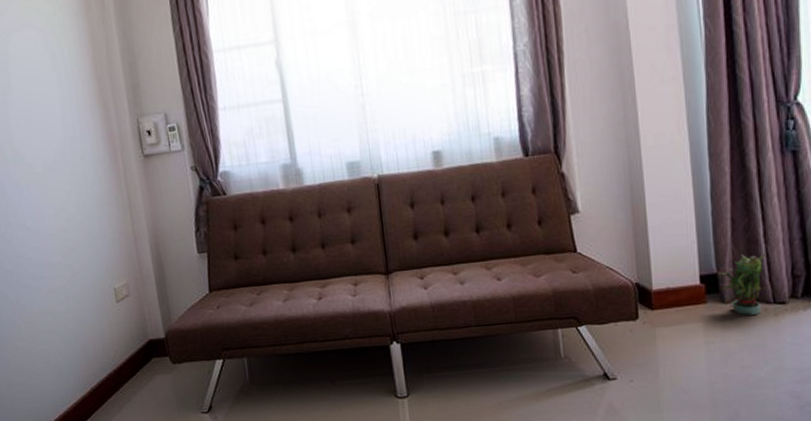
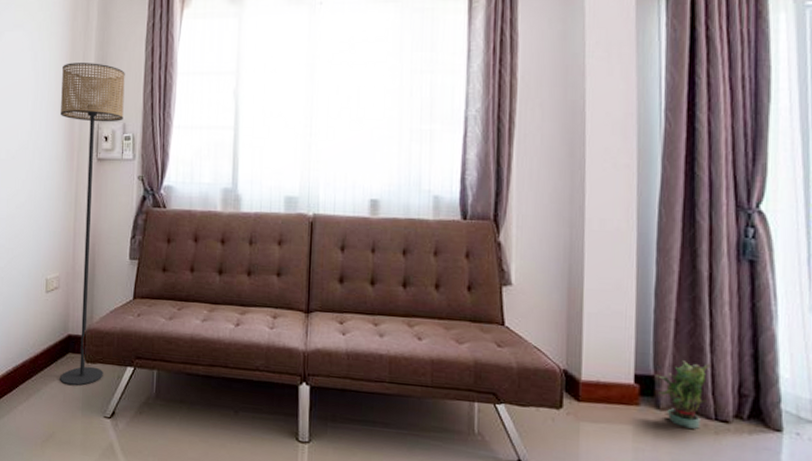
floor lamp: none [85,53,193,390] -> present [60,63,125,386]

